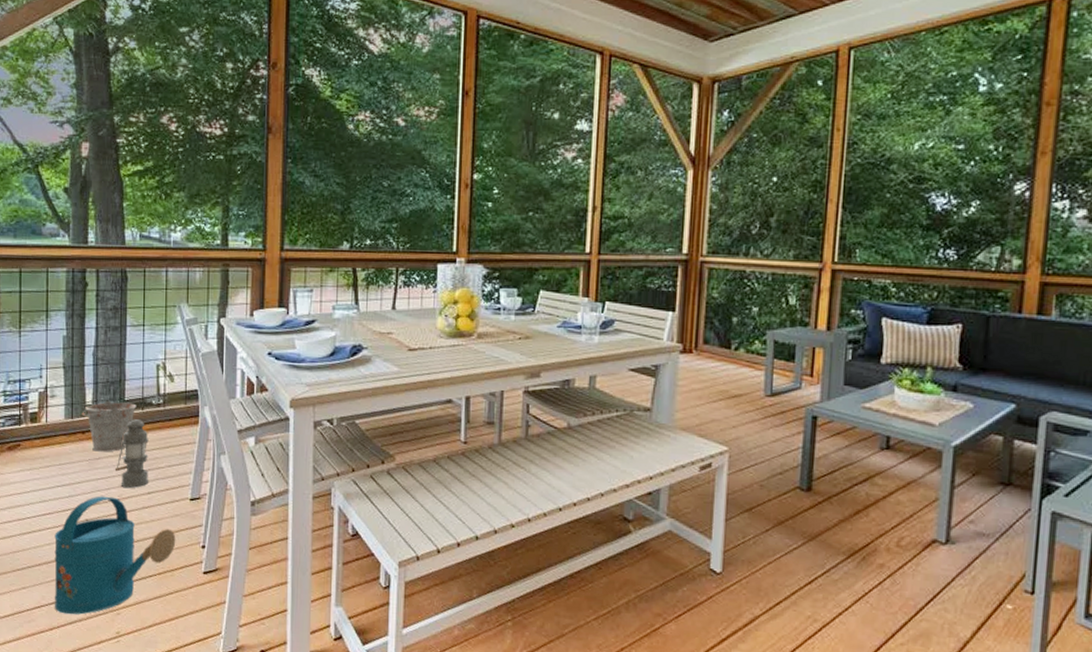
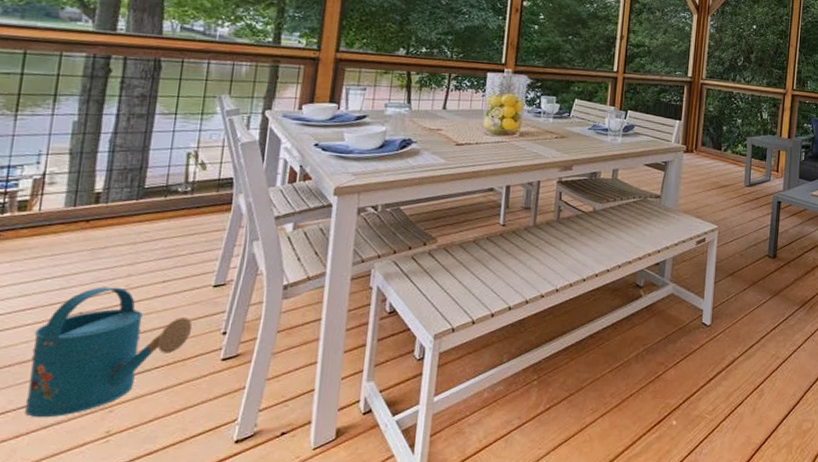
bucket: present [82,400,137,452] -> none [87,187,159,241]
lantern: present [114,419,149,489] -> none [123,207,170,278]

